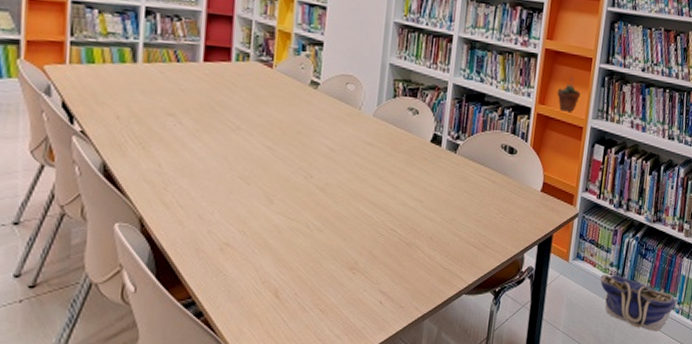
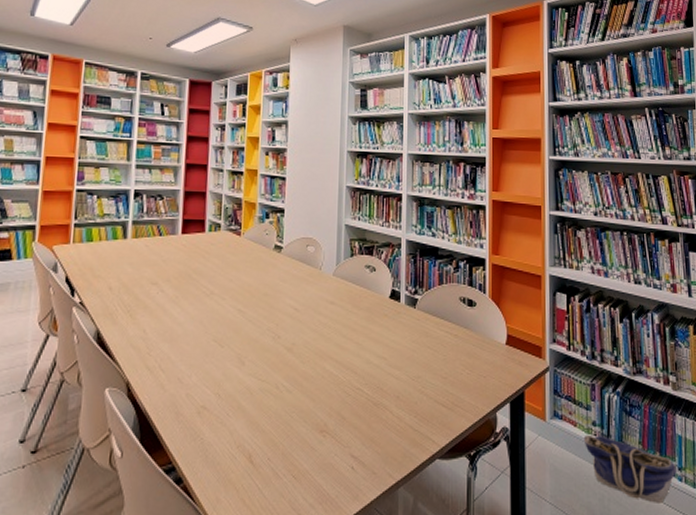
succulent plant: present [557,77,579,112] -> none [510,226,533,261]

